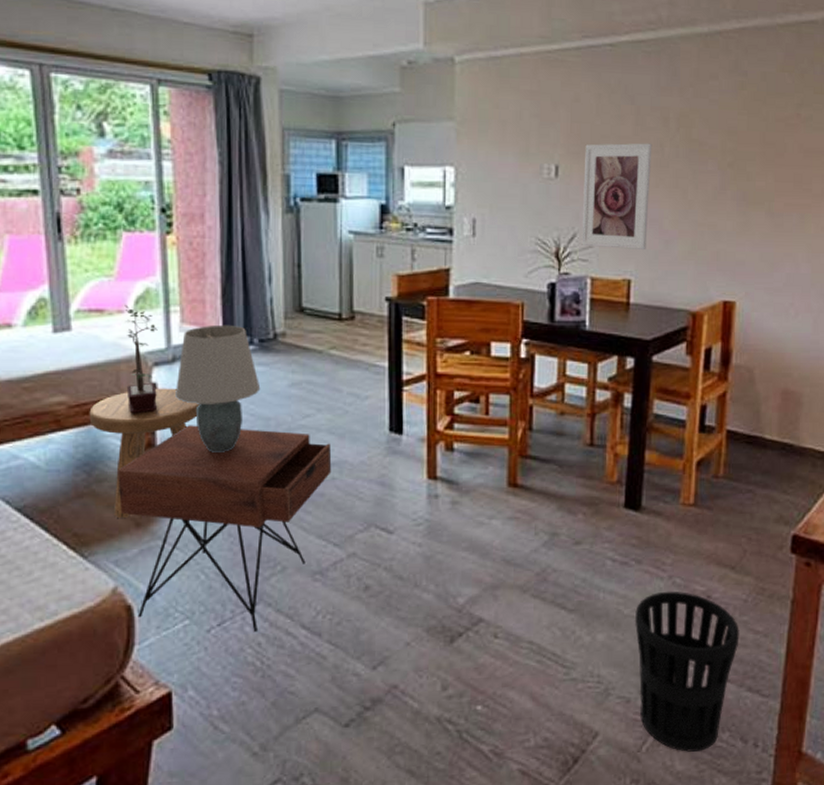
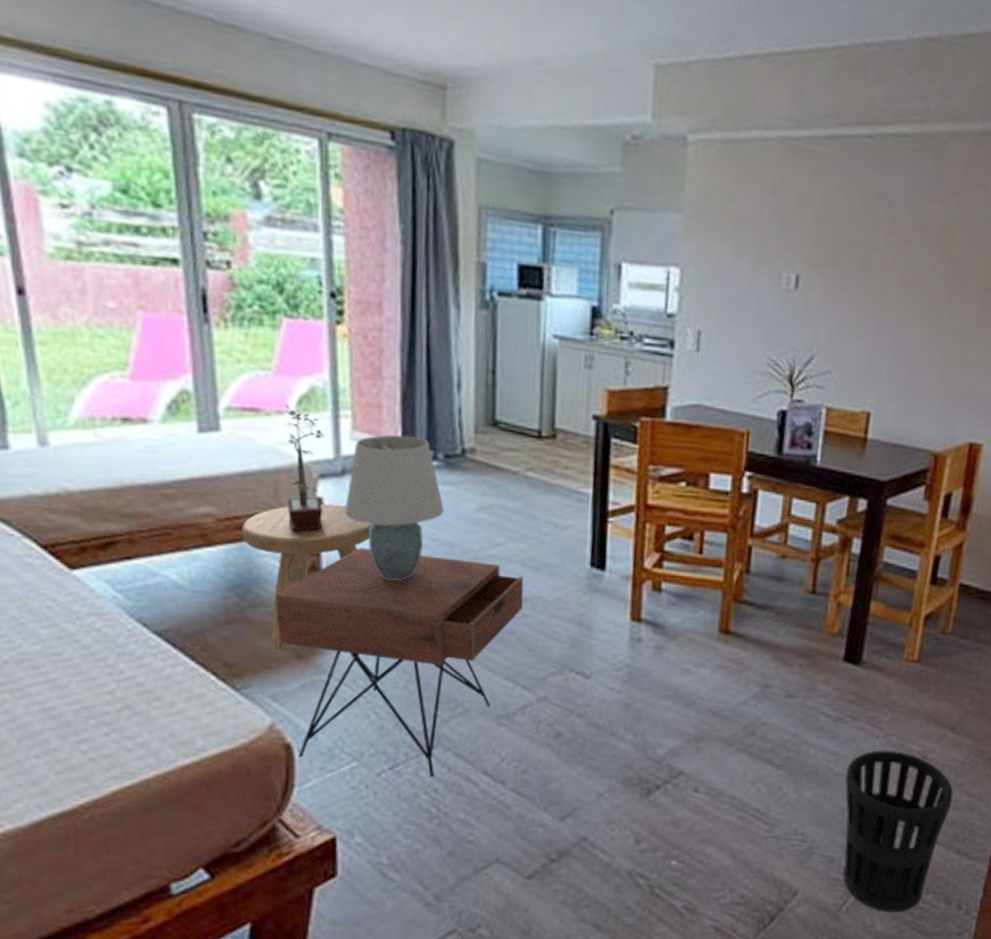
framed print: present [581,143,652,249] -> none [819,253,907,379]

